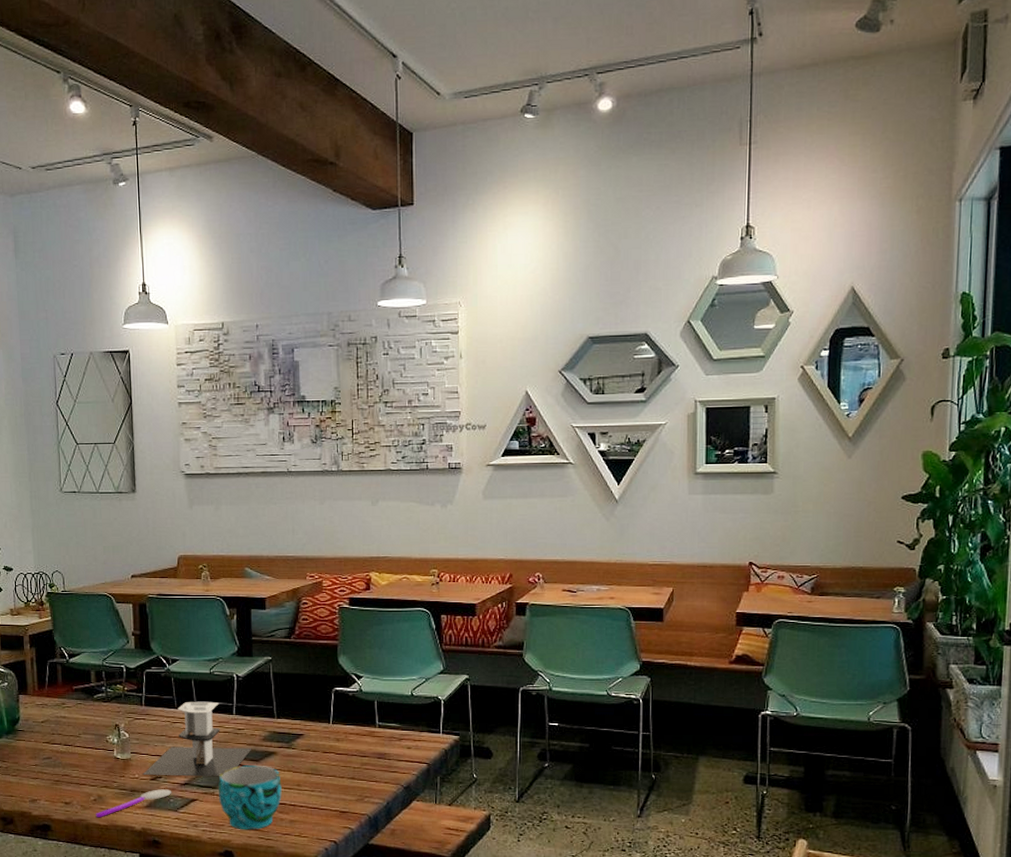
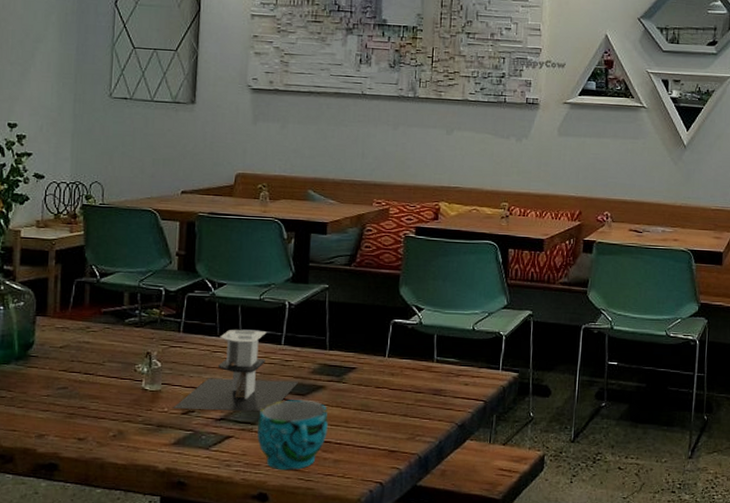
spoon: present [95,789,172,817] -> none [113,424,205,455]

